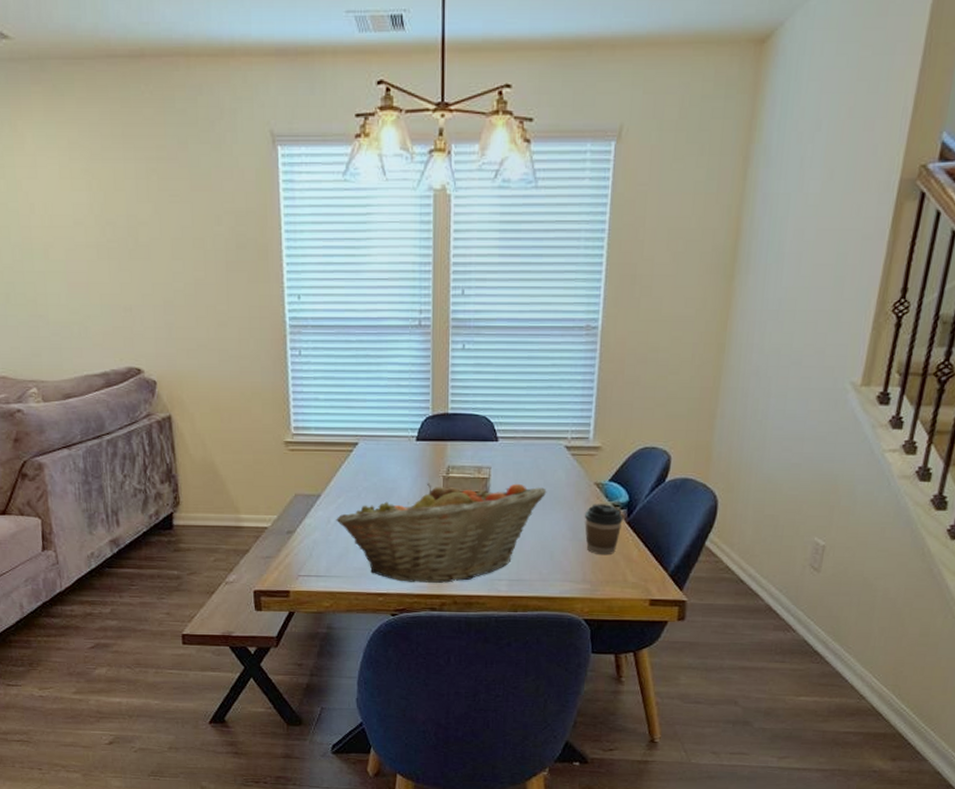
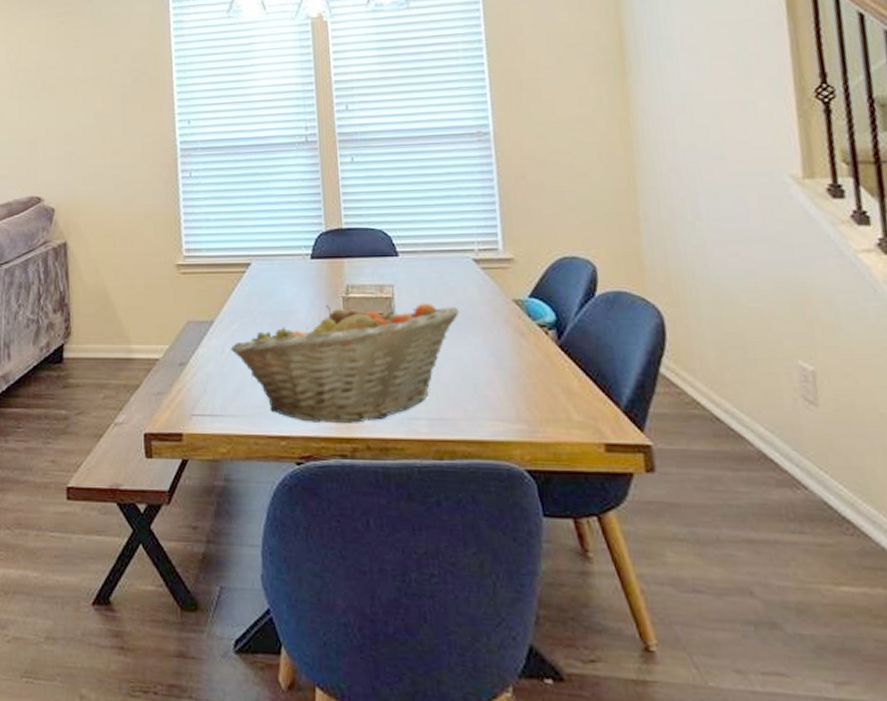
coffee cup: present [584,504,623,556] -> none [506,324,554,387]

